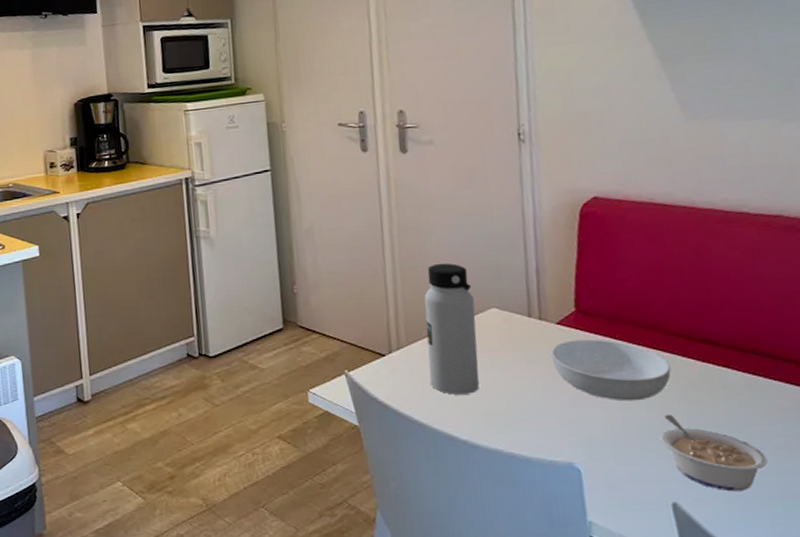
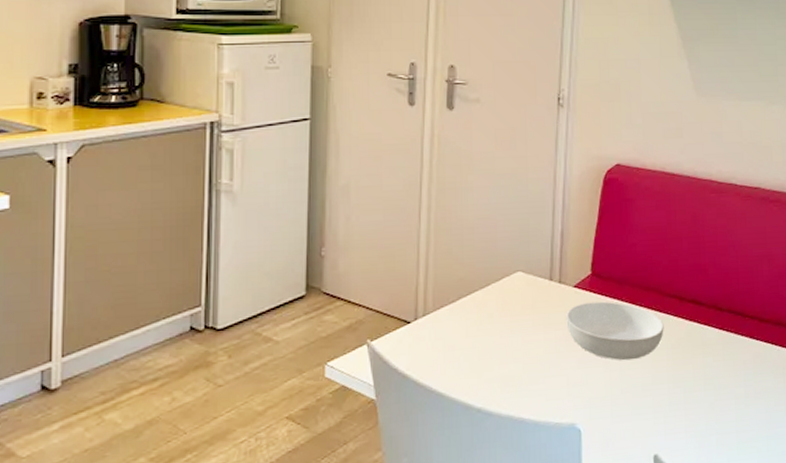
water bottle: present [424,263,480,395] -> none [452,225,502,362]
legume: present [660,415,768,492] -> none [650,372,730,440]

